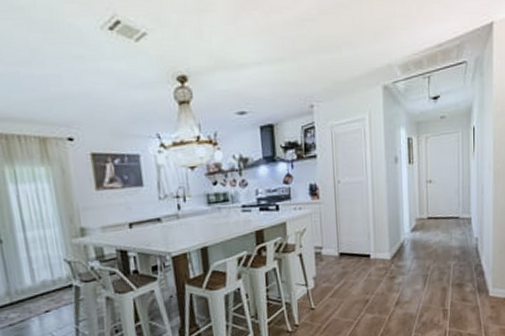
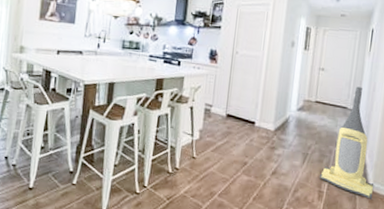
vacuum cleaner: none [441,192,494,305] -> present [319,86,375,199]

